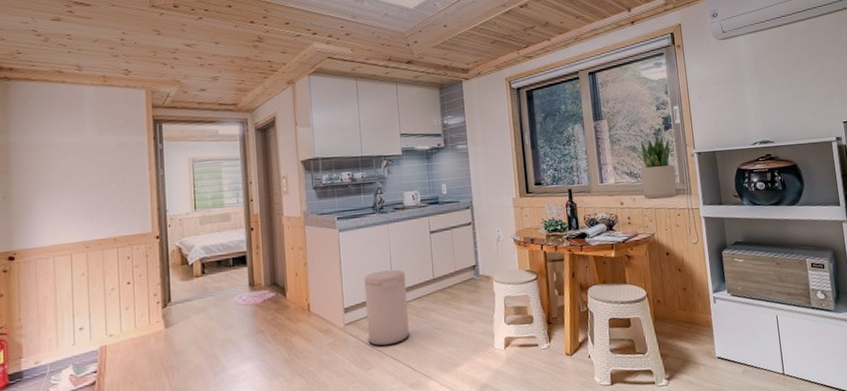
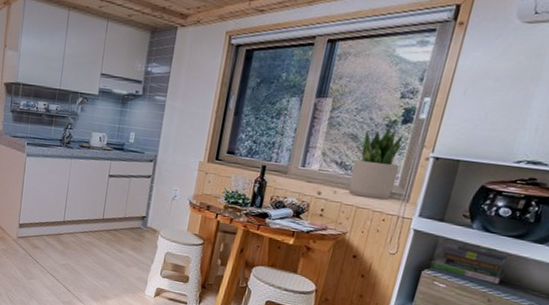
pedal bin: present [364,269,410,348] -> none [34,199,78,266]
books: none [727,219,780,248] -> present [432,243,510,284]

